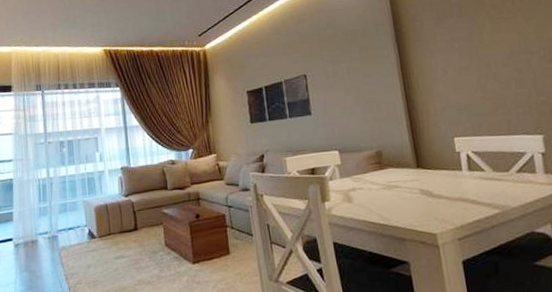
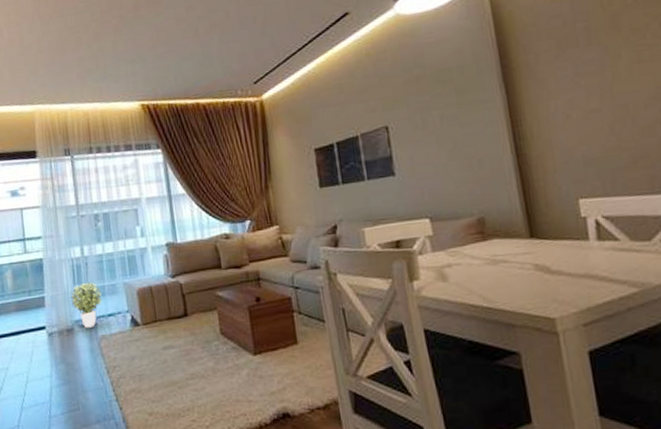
potted plant: none [36,200,64,240] -> present [70,282,102,328]

